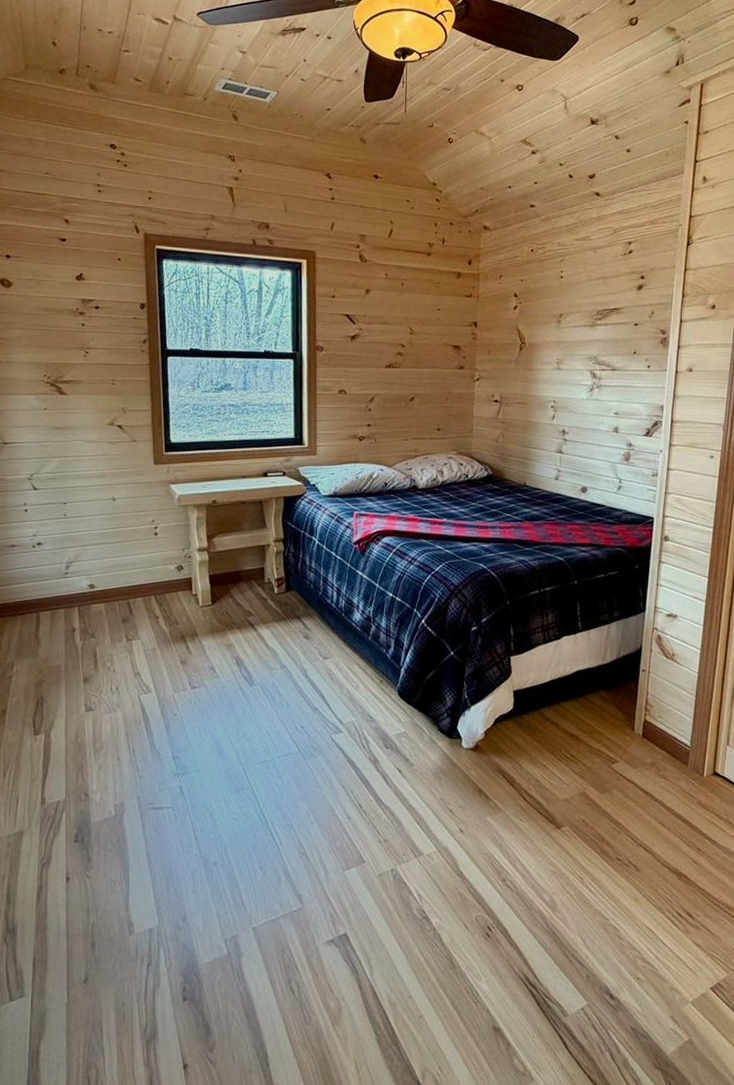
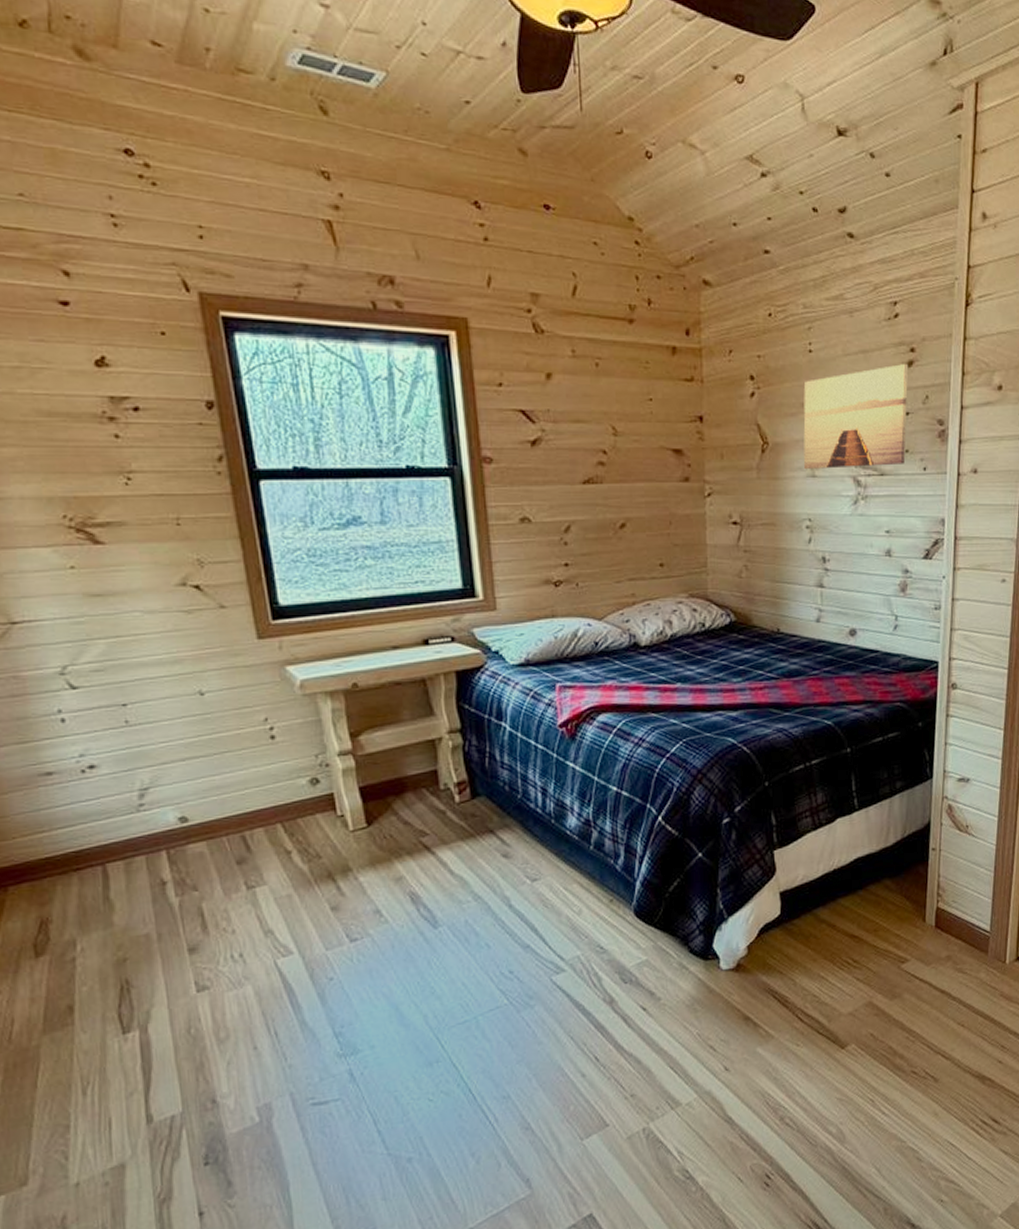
wall art: none [551,288,639,364] -> present [803,364,909,470]

